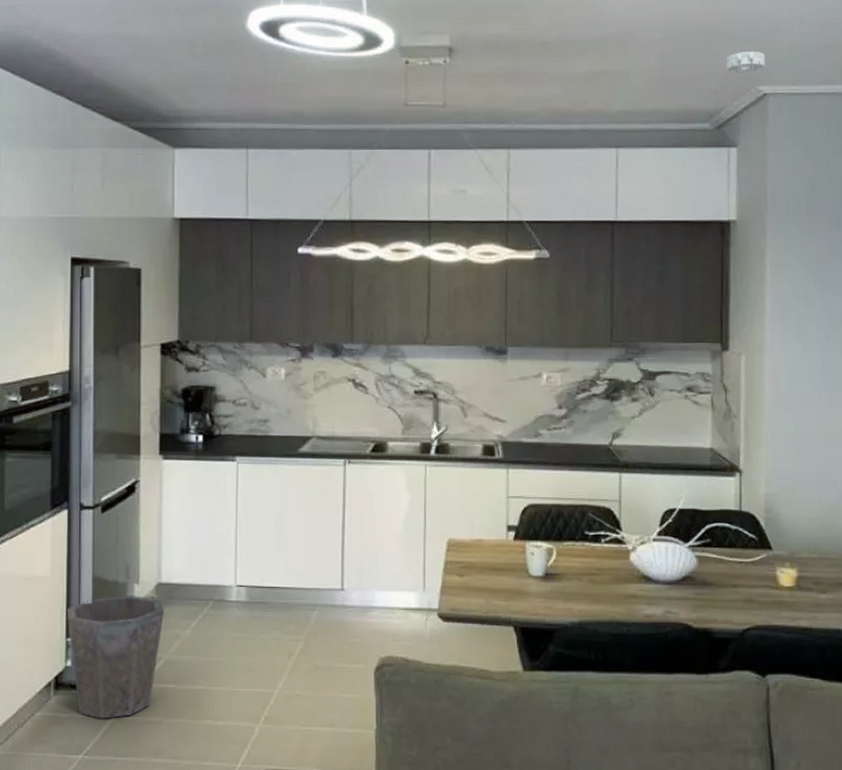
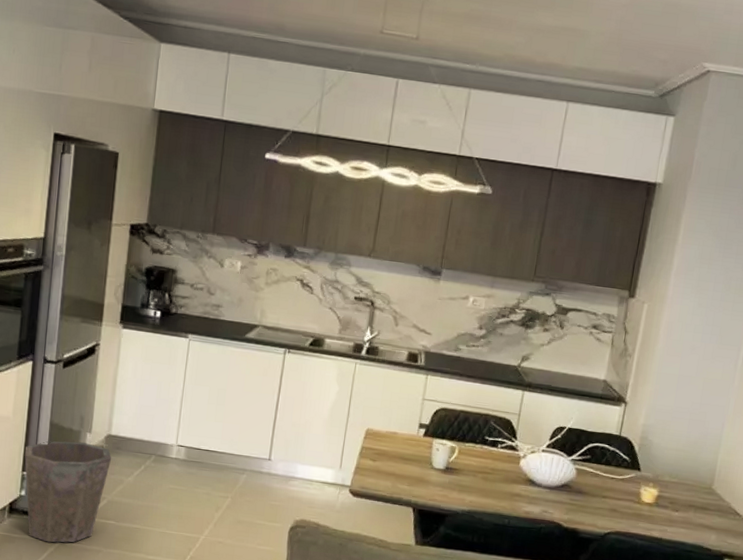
smoke detector: present [726,51,765,74] -> none [678,27,715,49]

